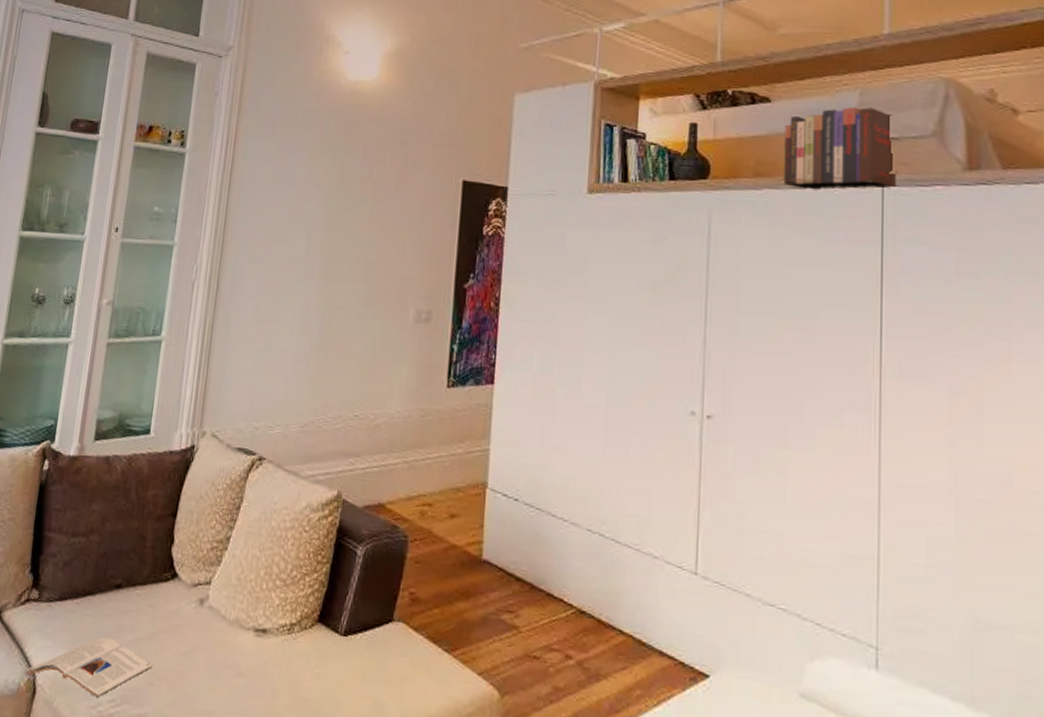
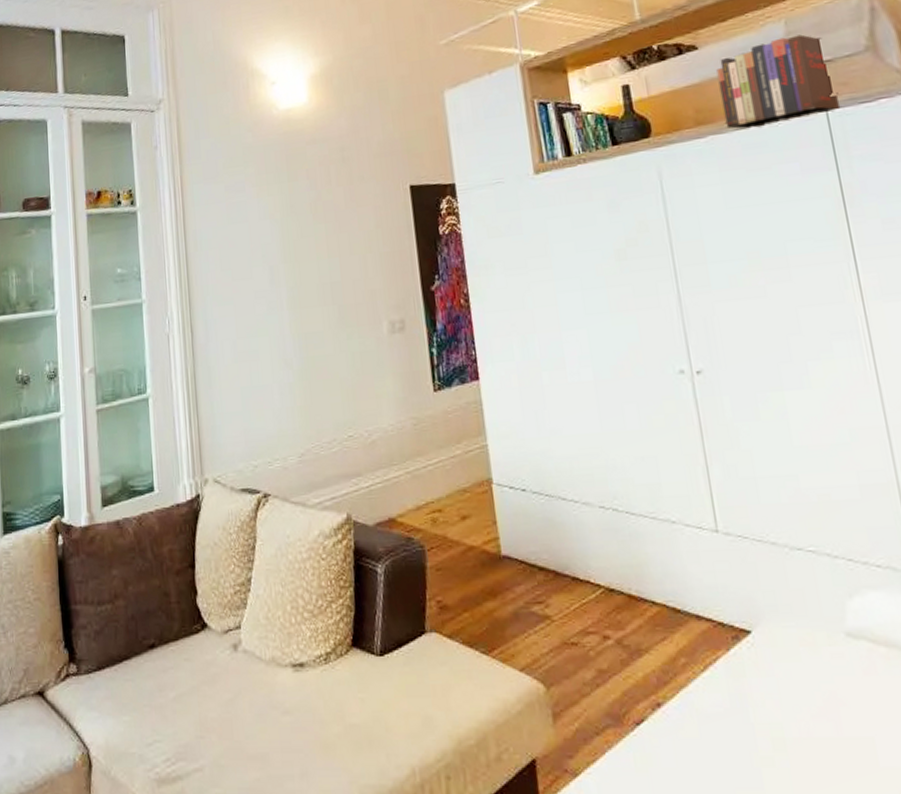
magazine: present [27,637,153,697] -> none [79,699,200,759]

